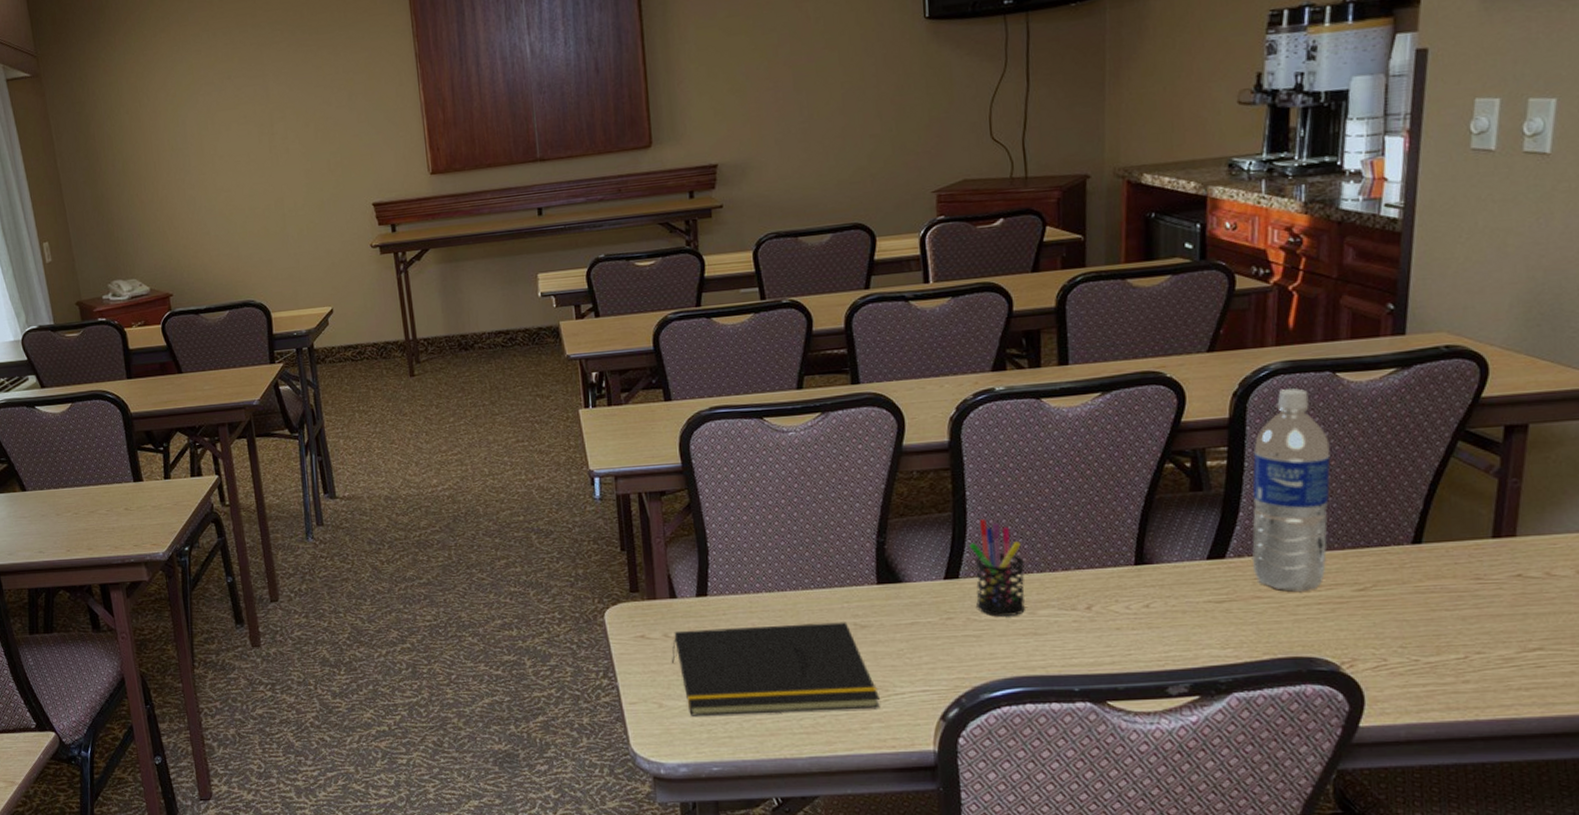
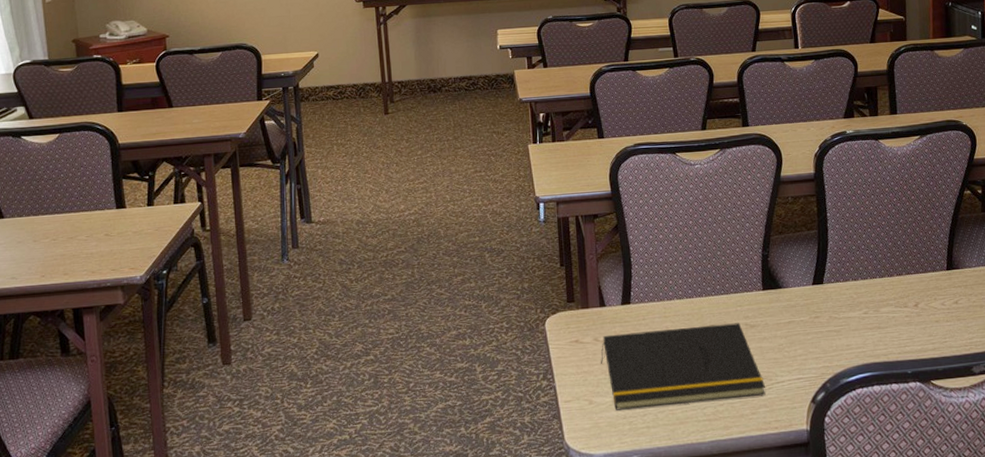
pen holder: present [968,519,1025,616] -> none [830,235,871,314]

